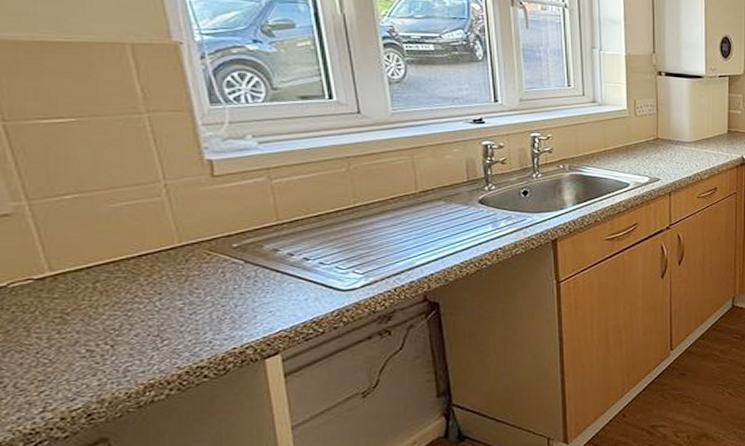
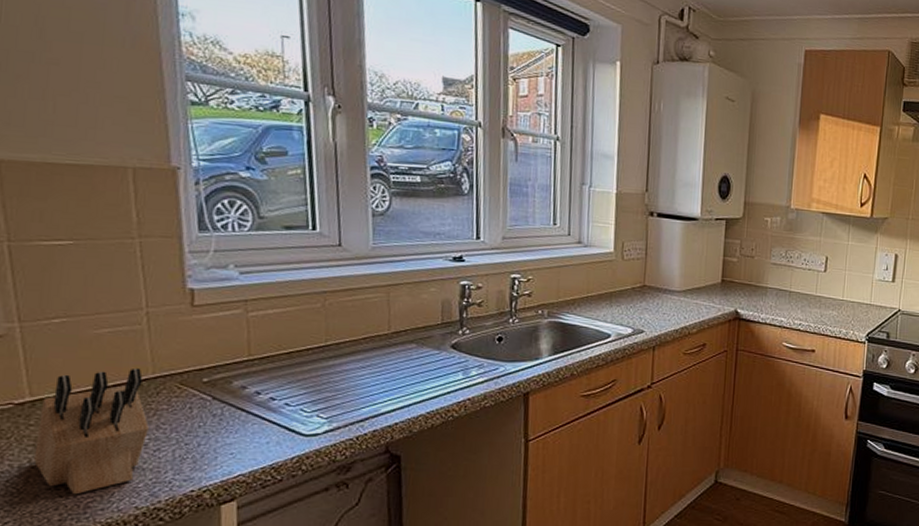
knife block: none [62,237,182,361] -> present [34,367,149,495]

